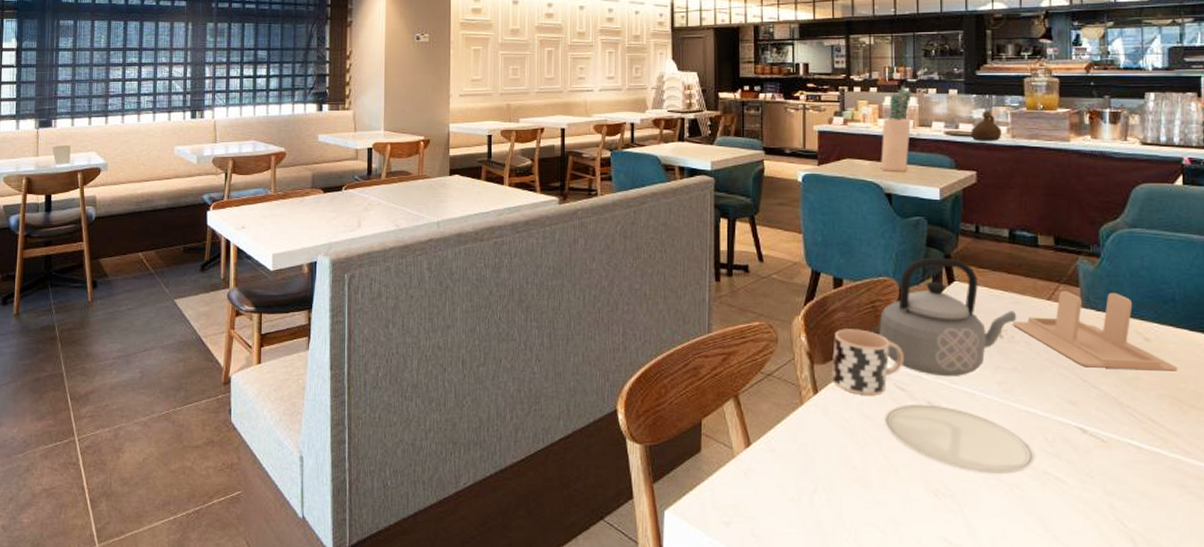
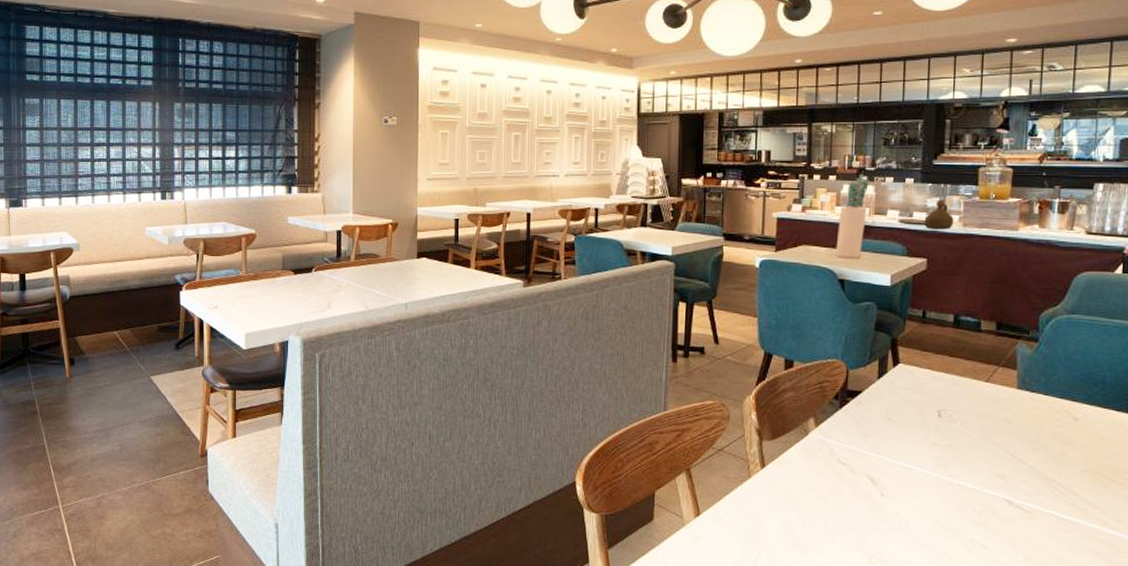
dixie cup: present [52,146,71,165] -> none [23,225,43,244]
cup: present [831,329,905,395] -> none [778,408,848,470]
teapot: present [879,257,1017,377] -> none [825,340,956,453]
plate: present [884,403,1035,474] -> none [826,477,963,541]
napkin holder: present [1011,290,1178,371] -> none [950,373,1102,449]

